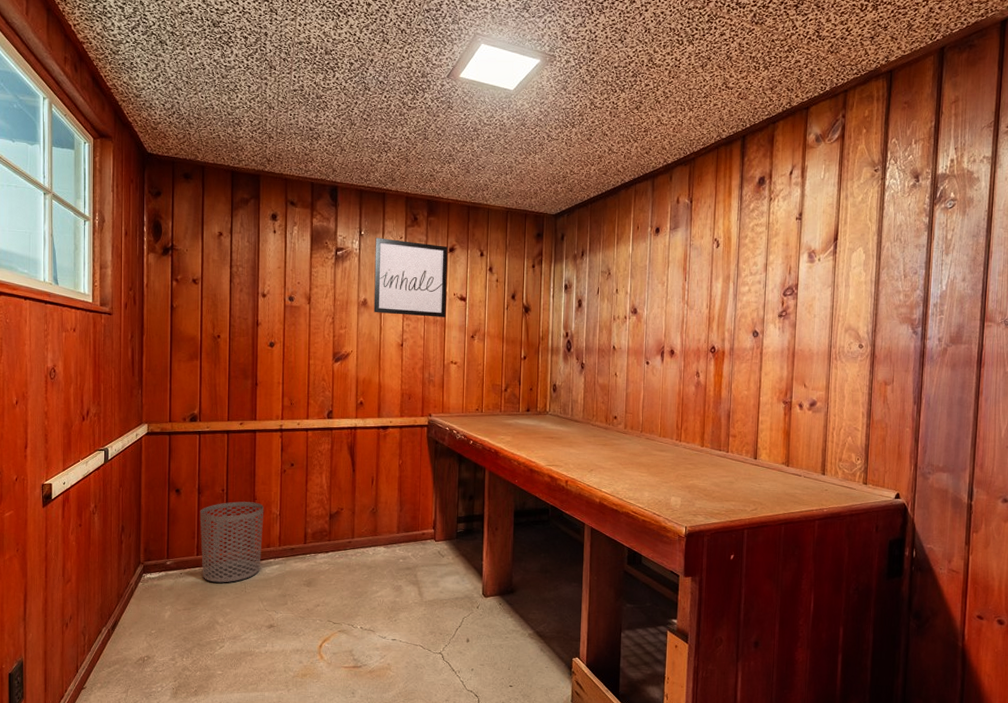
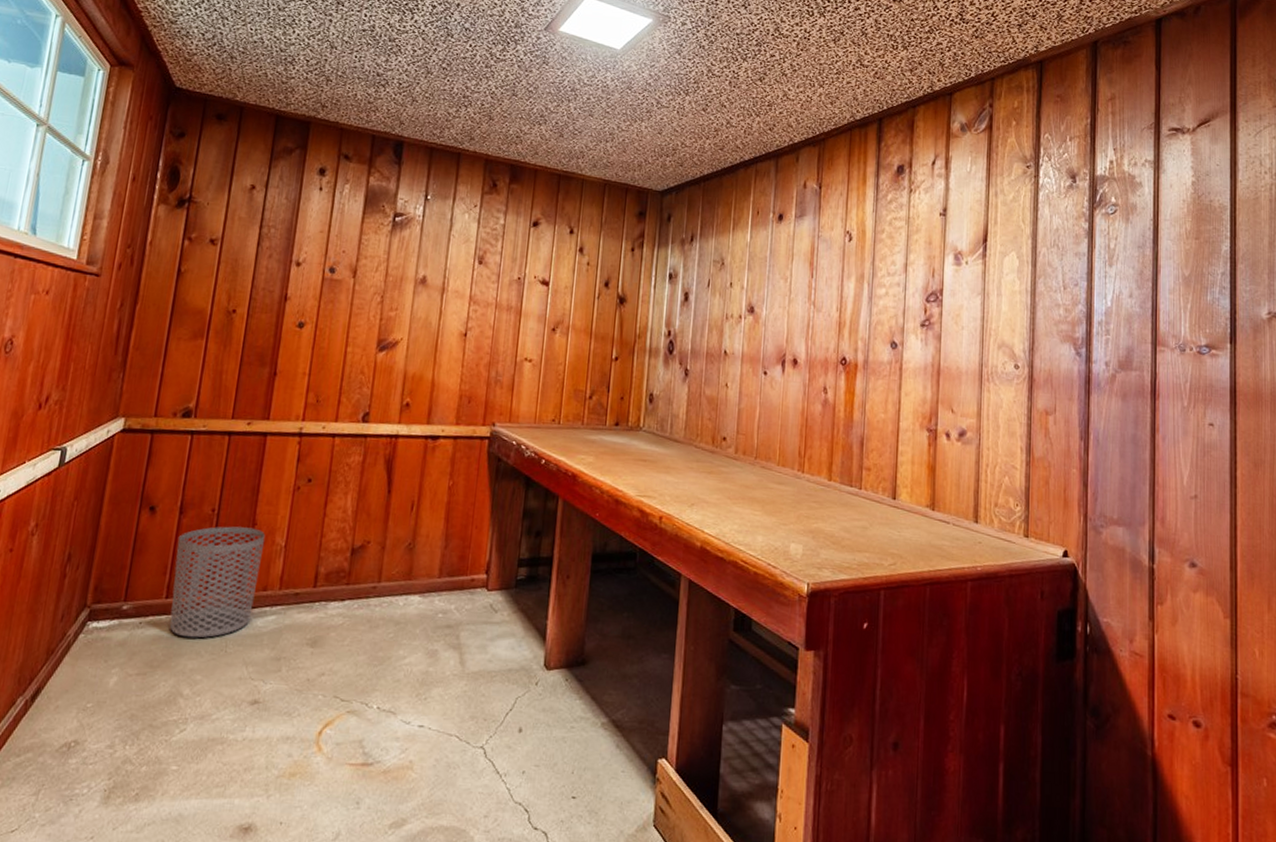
wall art: present [373,238,448,317] -> none [433,204,531,304]

